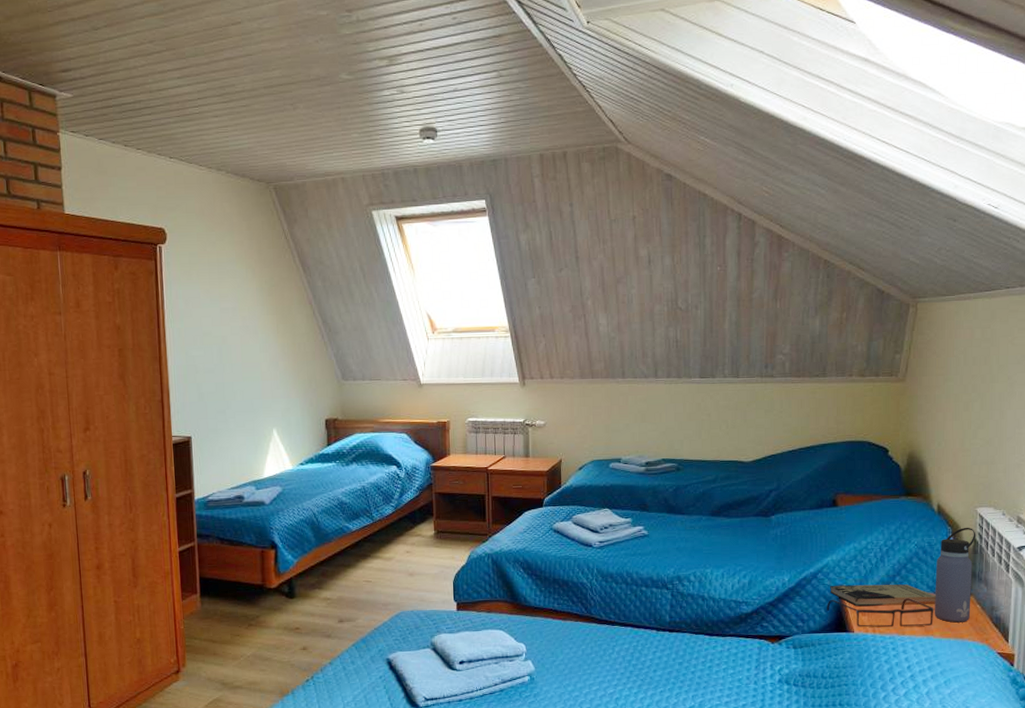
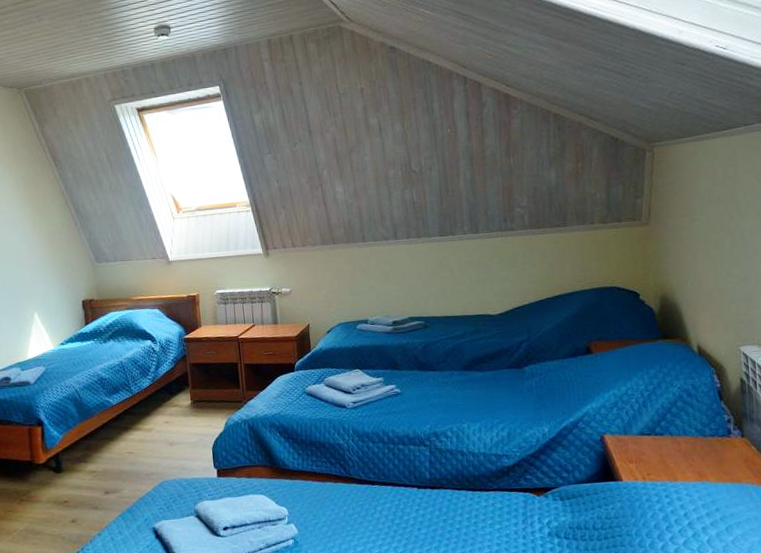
glasses: present [827,598,934,628] -> none [591,443,707,476]
book: present [830,584,936,607] -> none [592,429,707,454]
water bottle: present [935,527,976,623] -> none [702,366,746,466]

